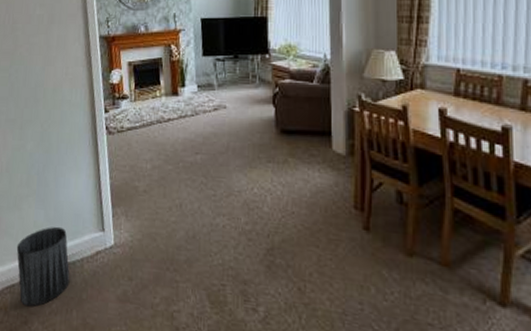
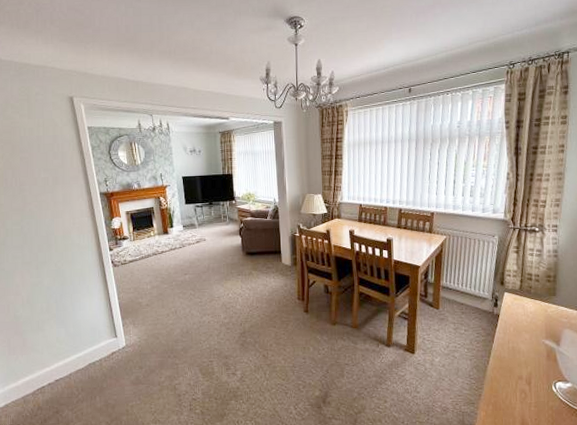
trash can: present [16,226,70,307] -> none [43,339,92,400]

